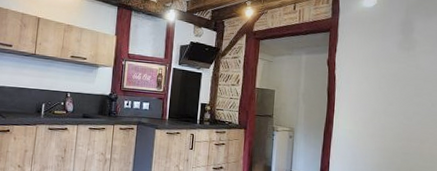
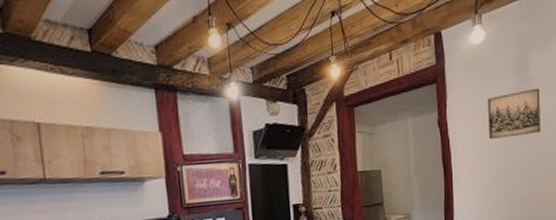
wall art: none [371,48,421,85] -> present [488,88,541,140]

